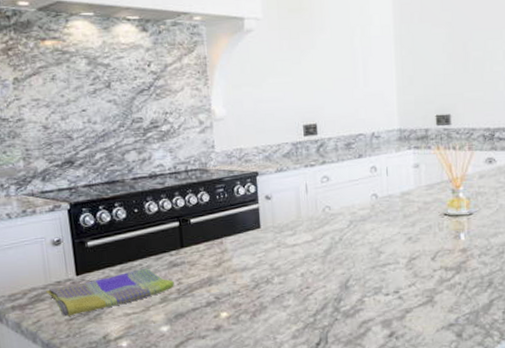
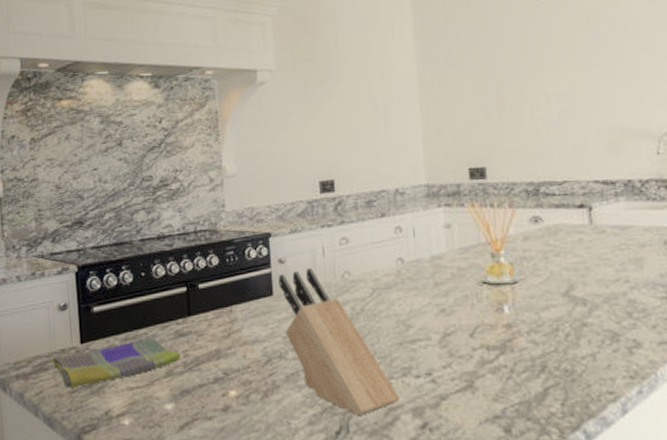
knife block: none [265,204,372,329] -> present [278,268,400,415]

